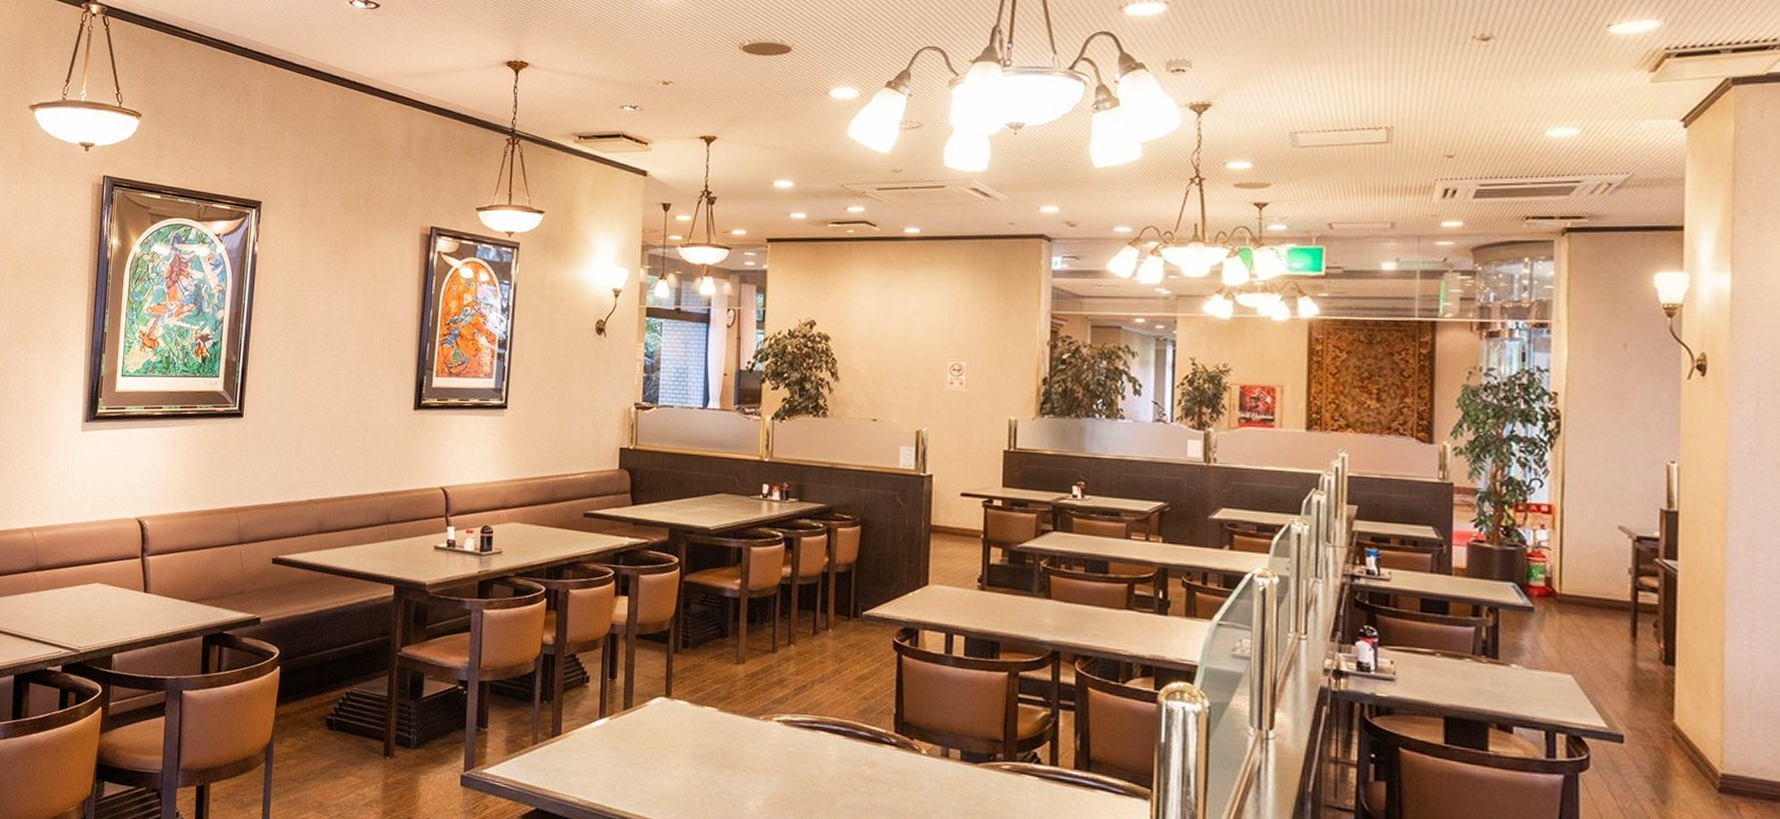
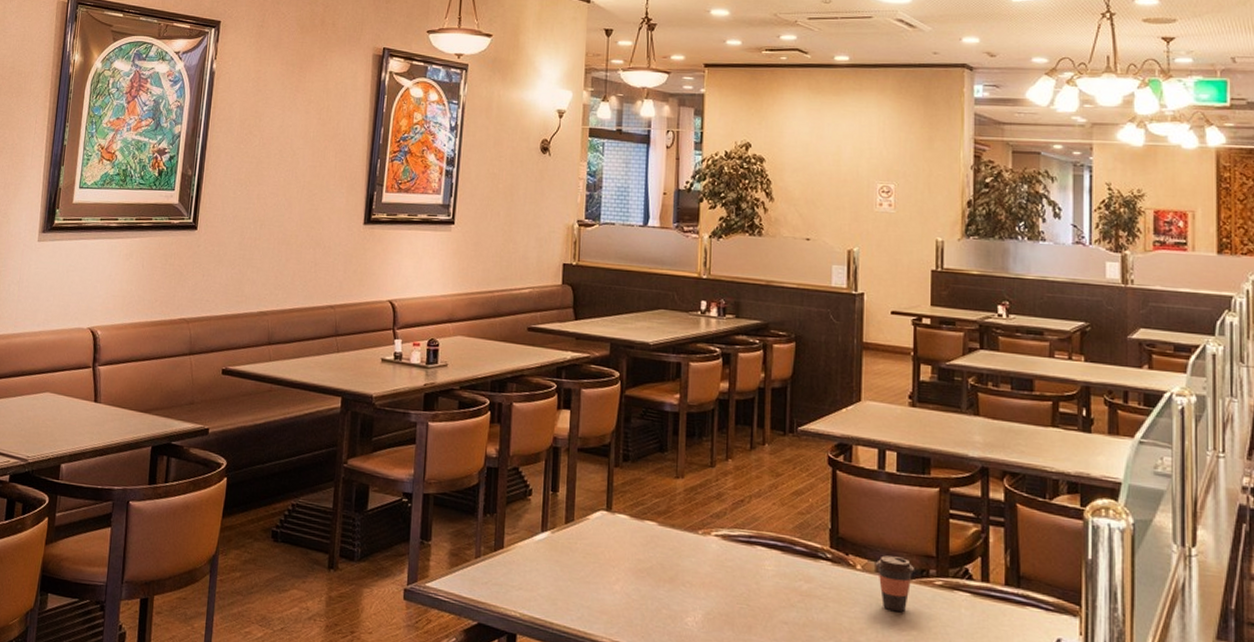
coffee cup: none [942,740,982,795] -> present [876,555,915,611]

